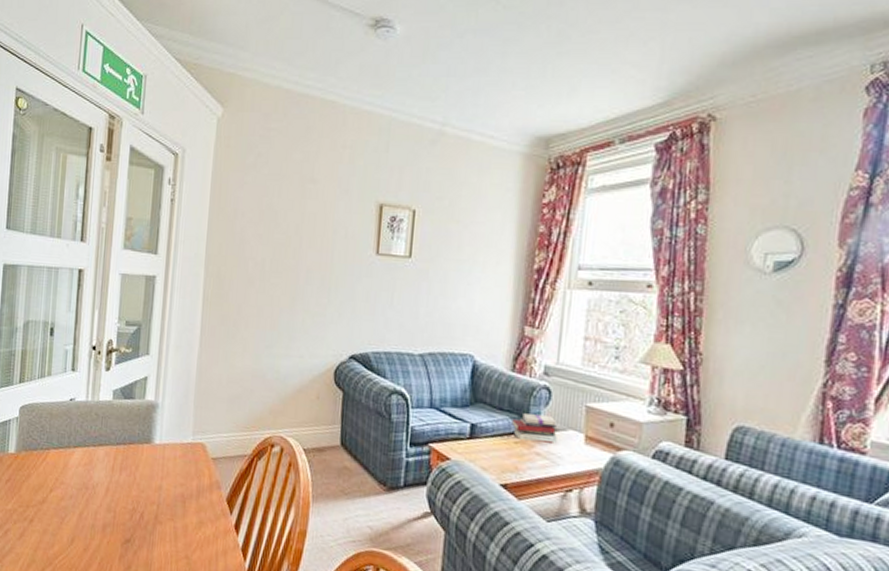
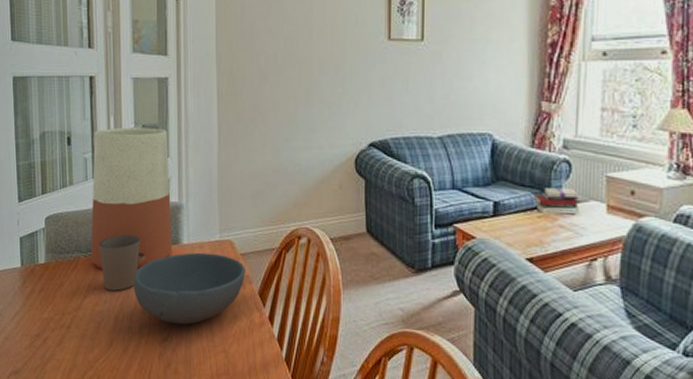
vase: none [61,322,150,467] -> present [90,127,172,270]
cup: none [70,429,117,487] -> present [98,234,146,291]
bowl: none [100,453,216,527] -> present [133,252,245,325]

